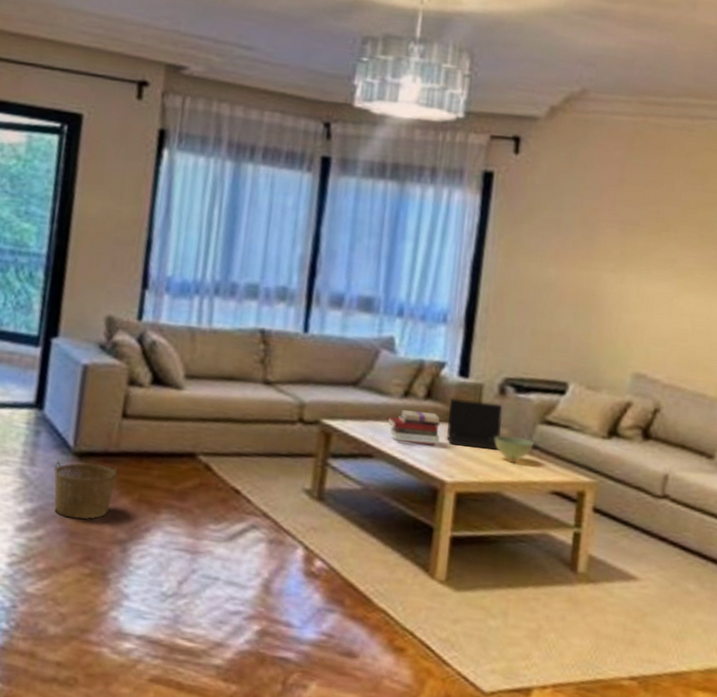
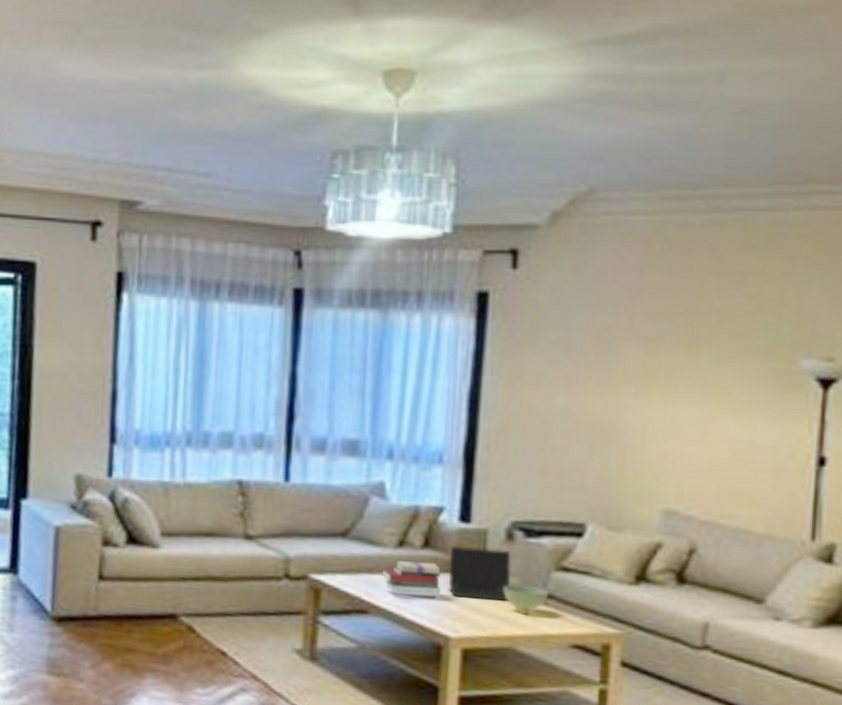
basket: present [53,460,119,520] -> none [33,625,99,686]

